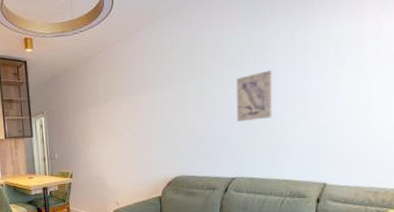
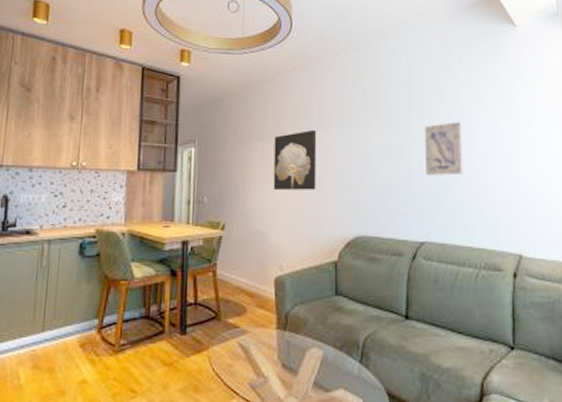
wall art: none [105,92,142,144] -> present [273,129,317,190]

